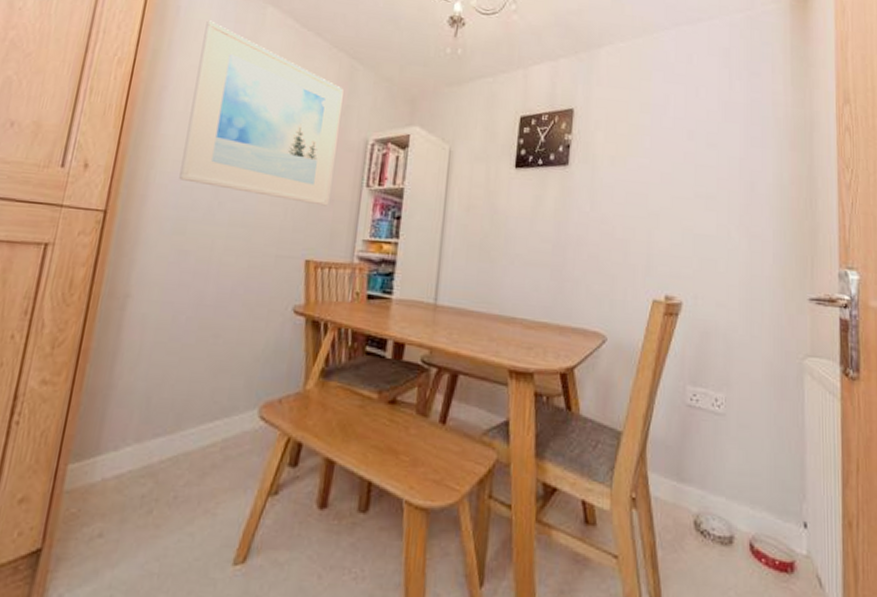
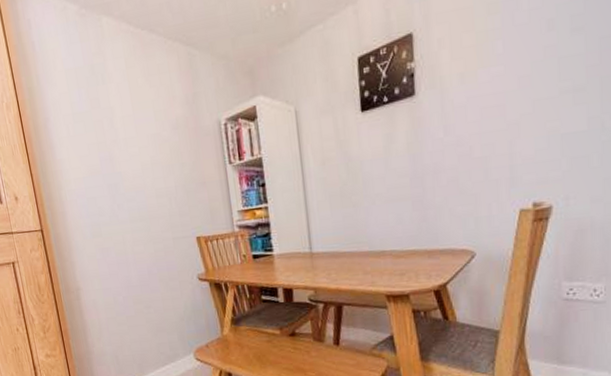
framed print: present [179,20,344,206] -> none [58,47,202,194]

